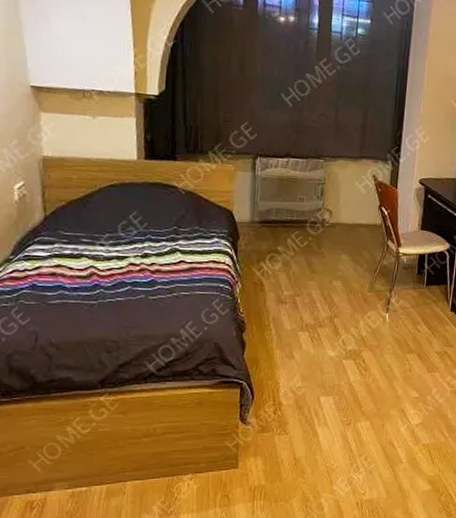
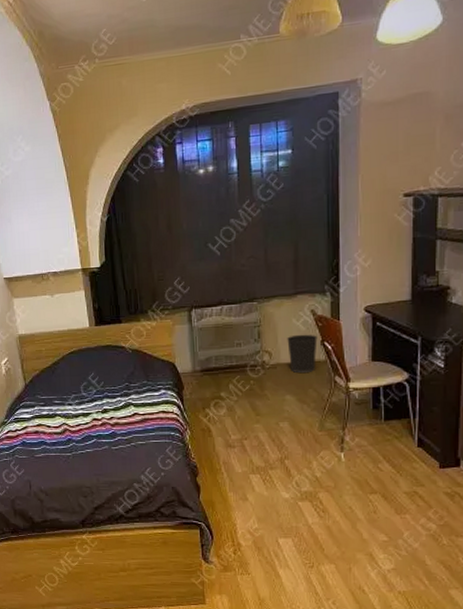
wastebasket: none [348,197,376,235] -> present [287,334,318,374]

